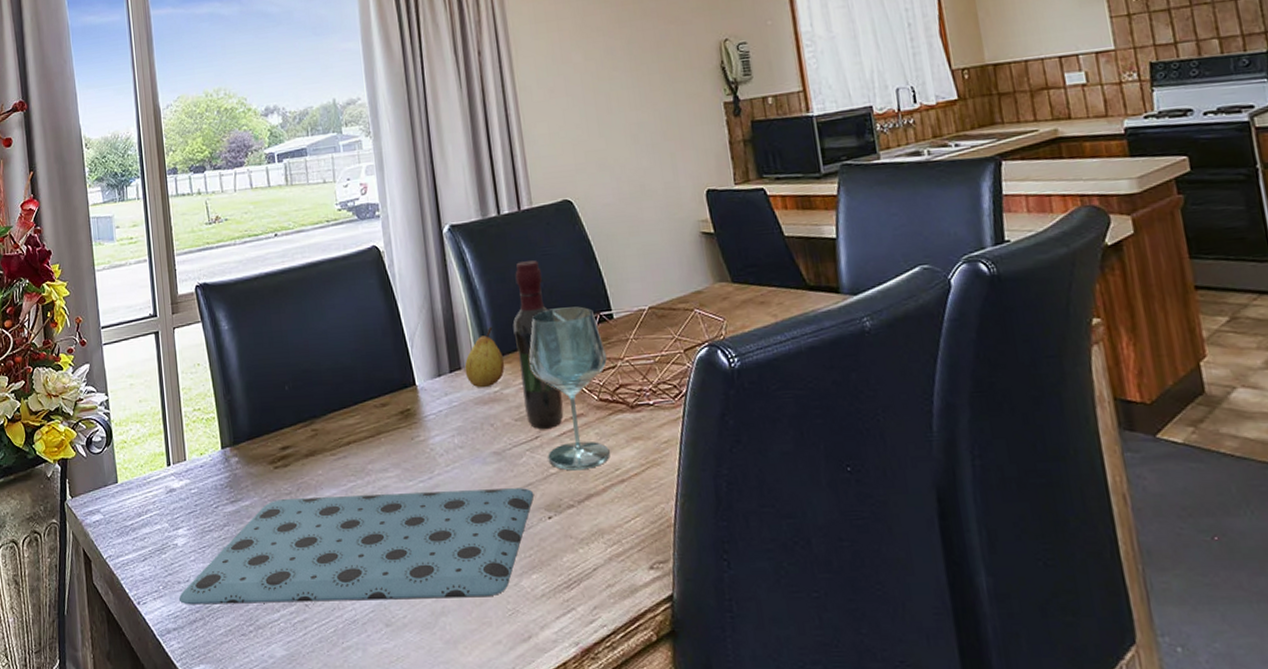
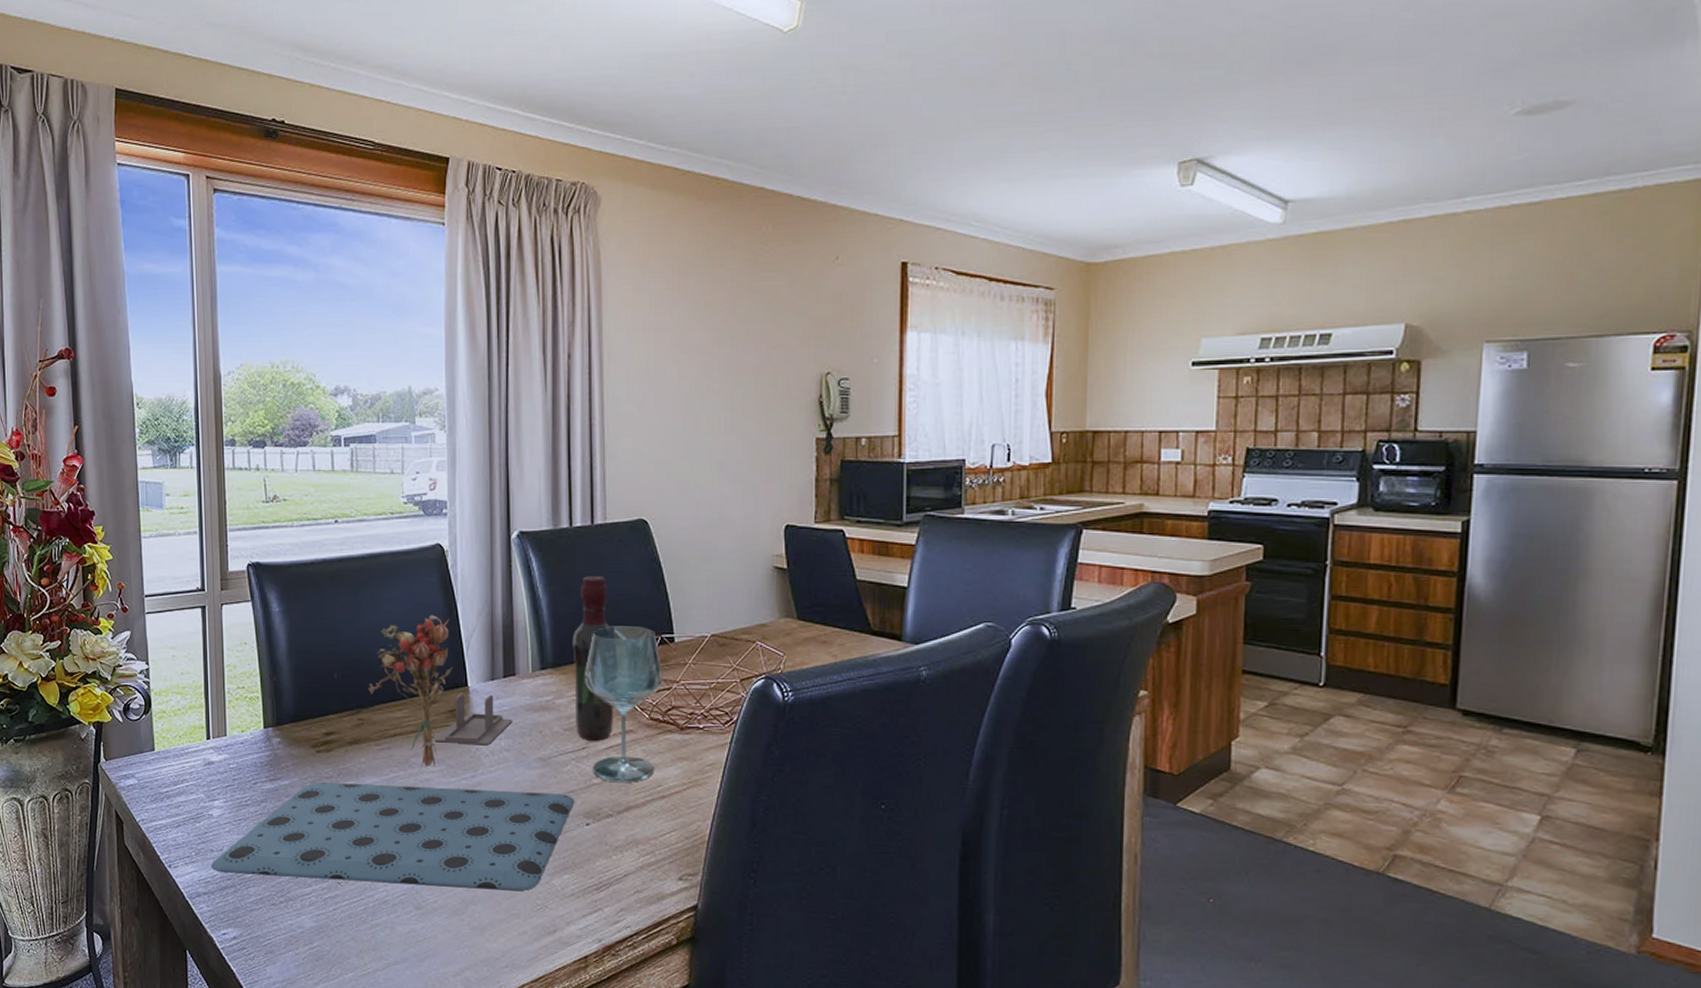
bouquet: none [319,317,400,477] -> present [368,615,453,770]
napkin holder: none [388,391,464,446] -> present [434,693,513,746]
fruit: present [464,326,505,388] -> none [519,637,560,696]

